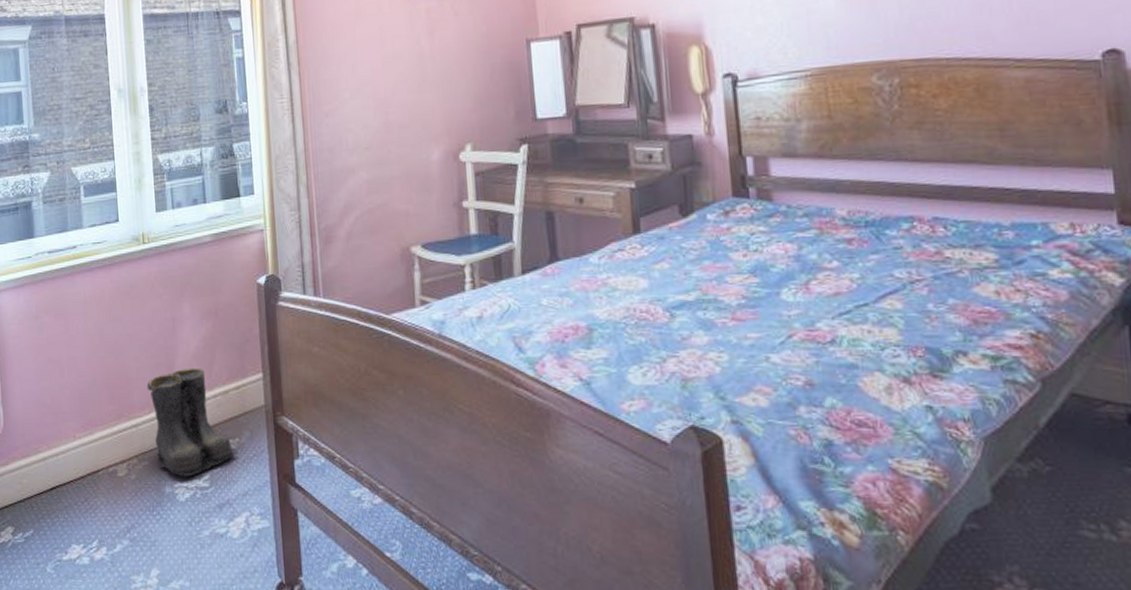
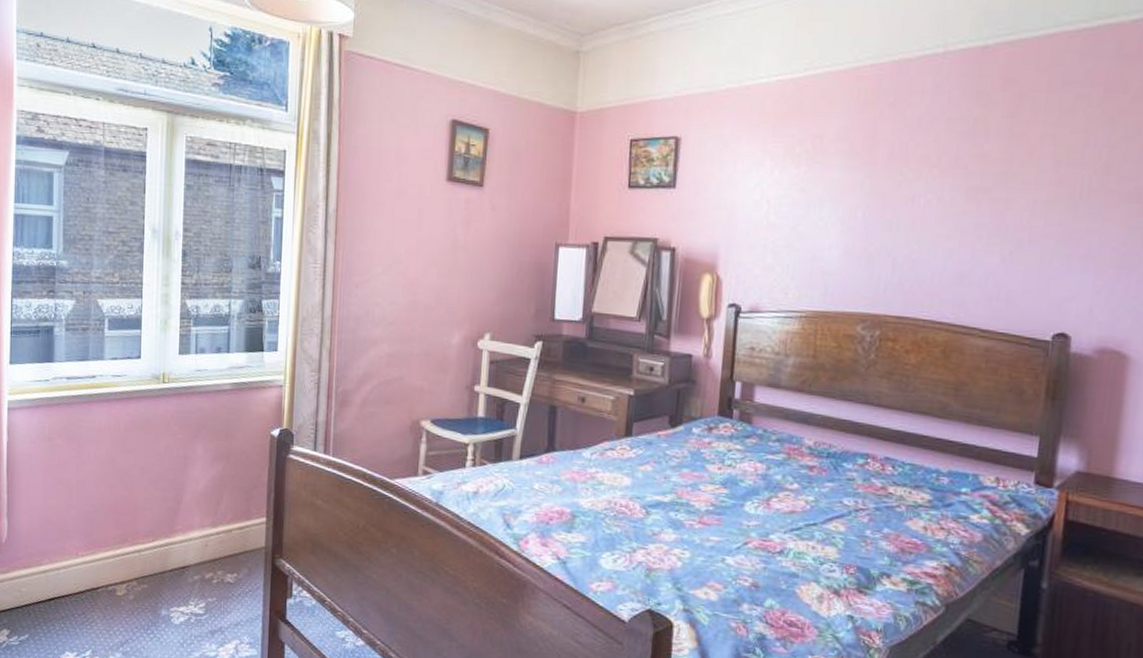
boots: present [146,367,238,478] -> none [153,504,235,604]

